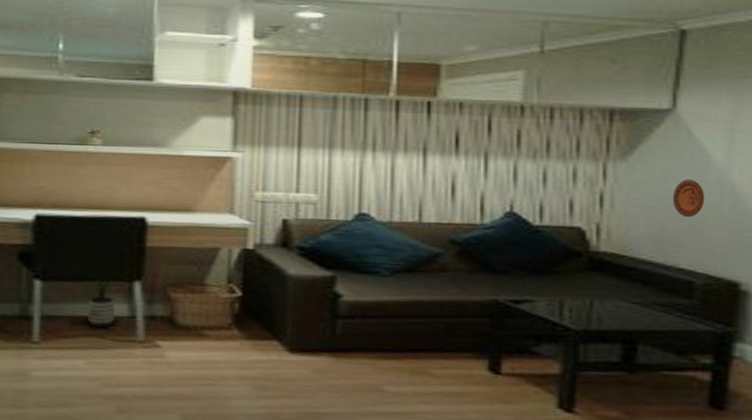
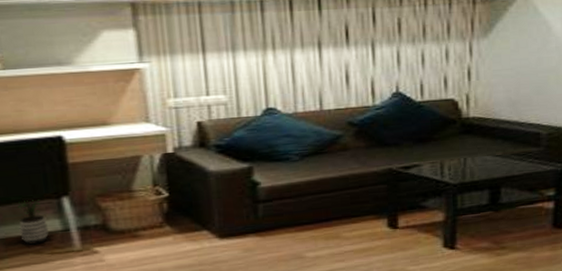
decorative plate: present [672,179,705,218] -> none [523,49,548,81]

